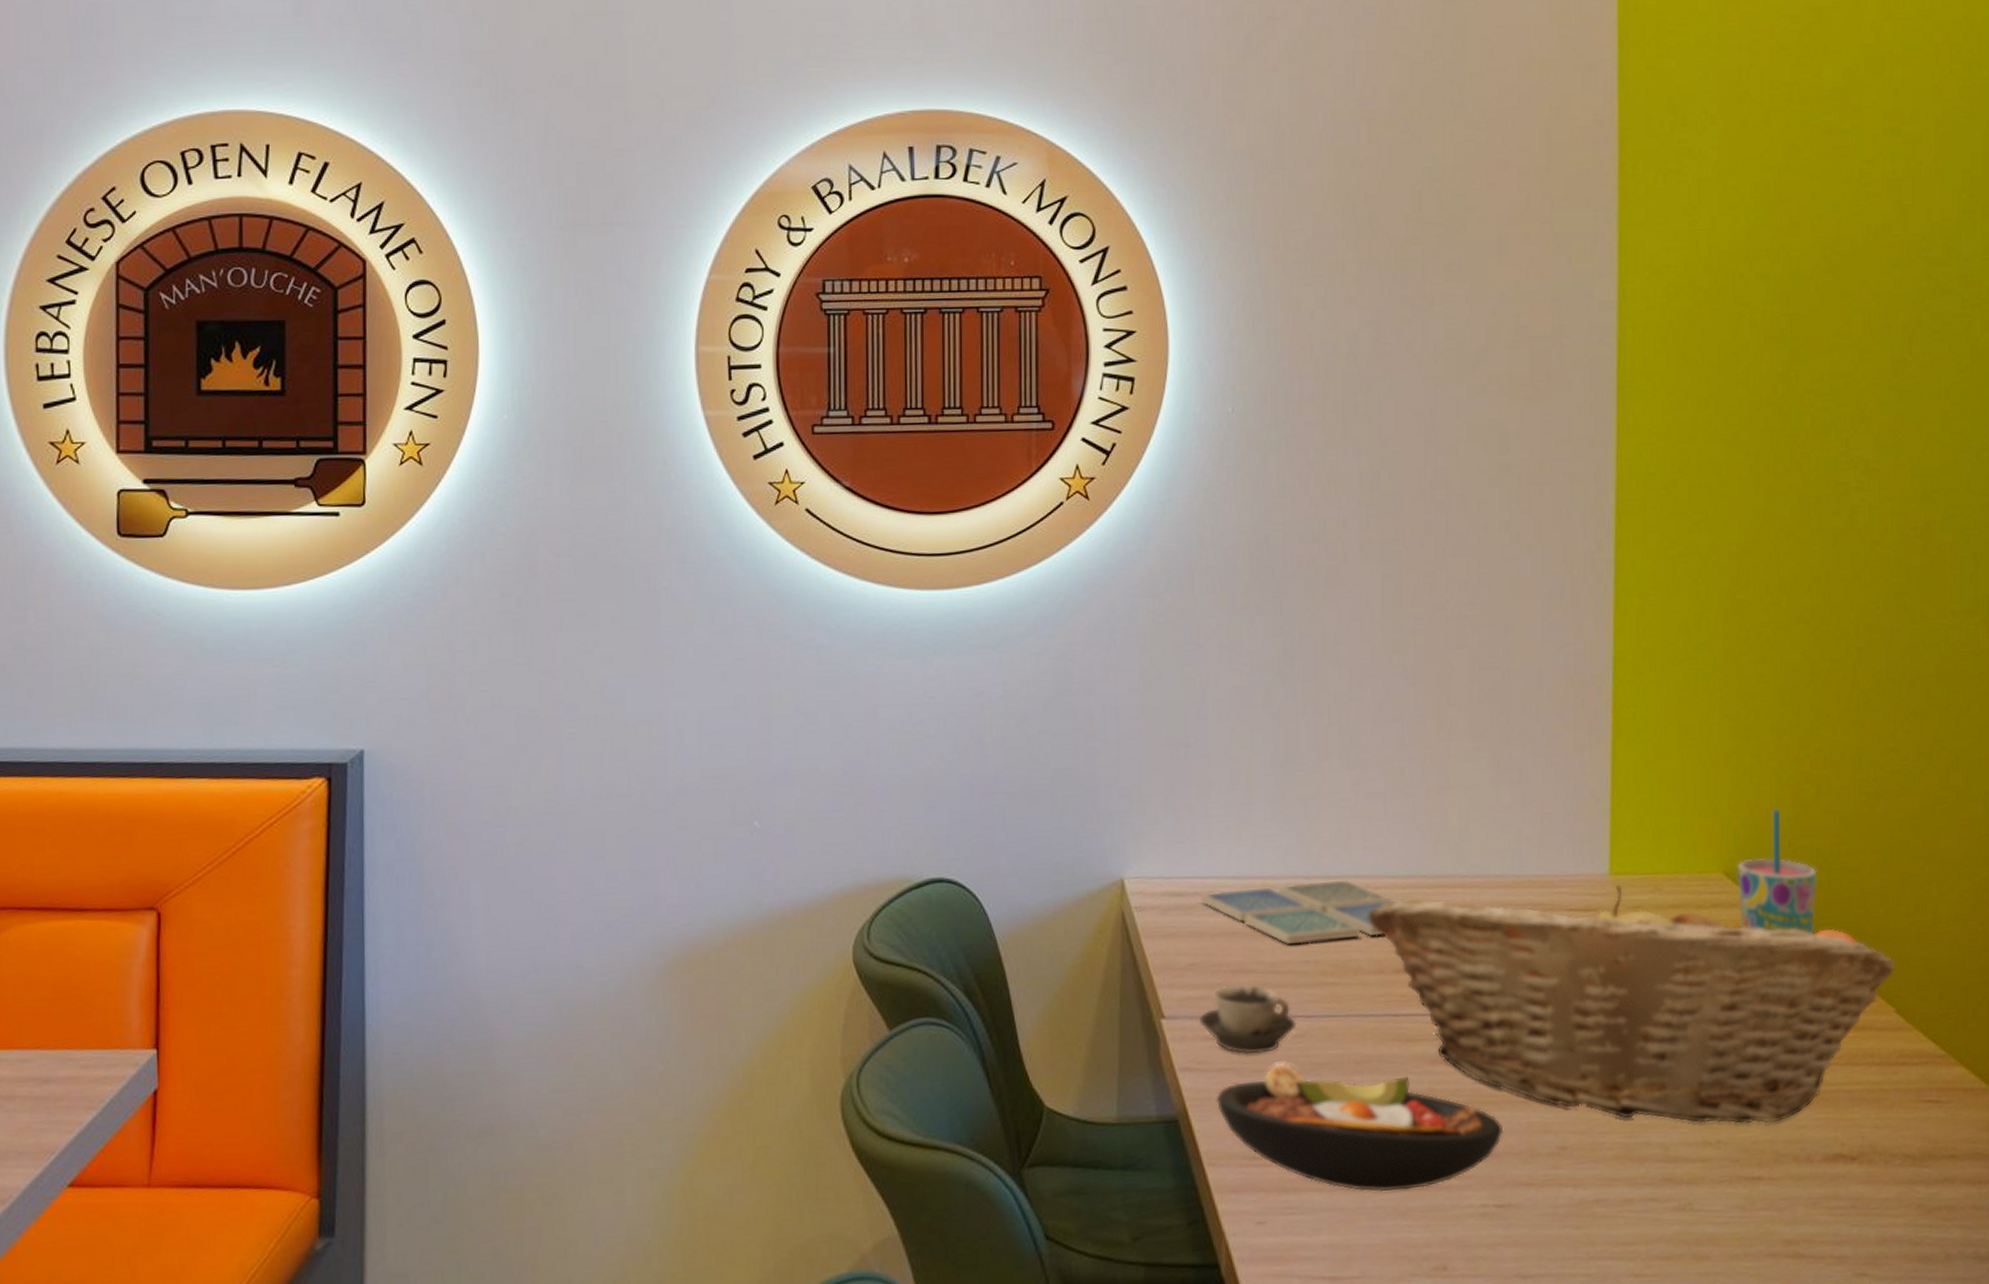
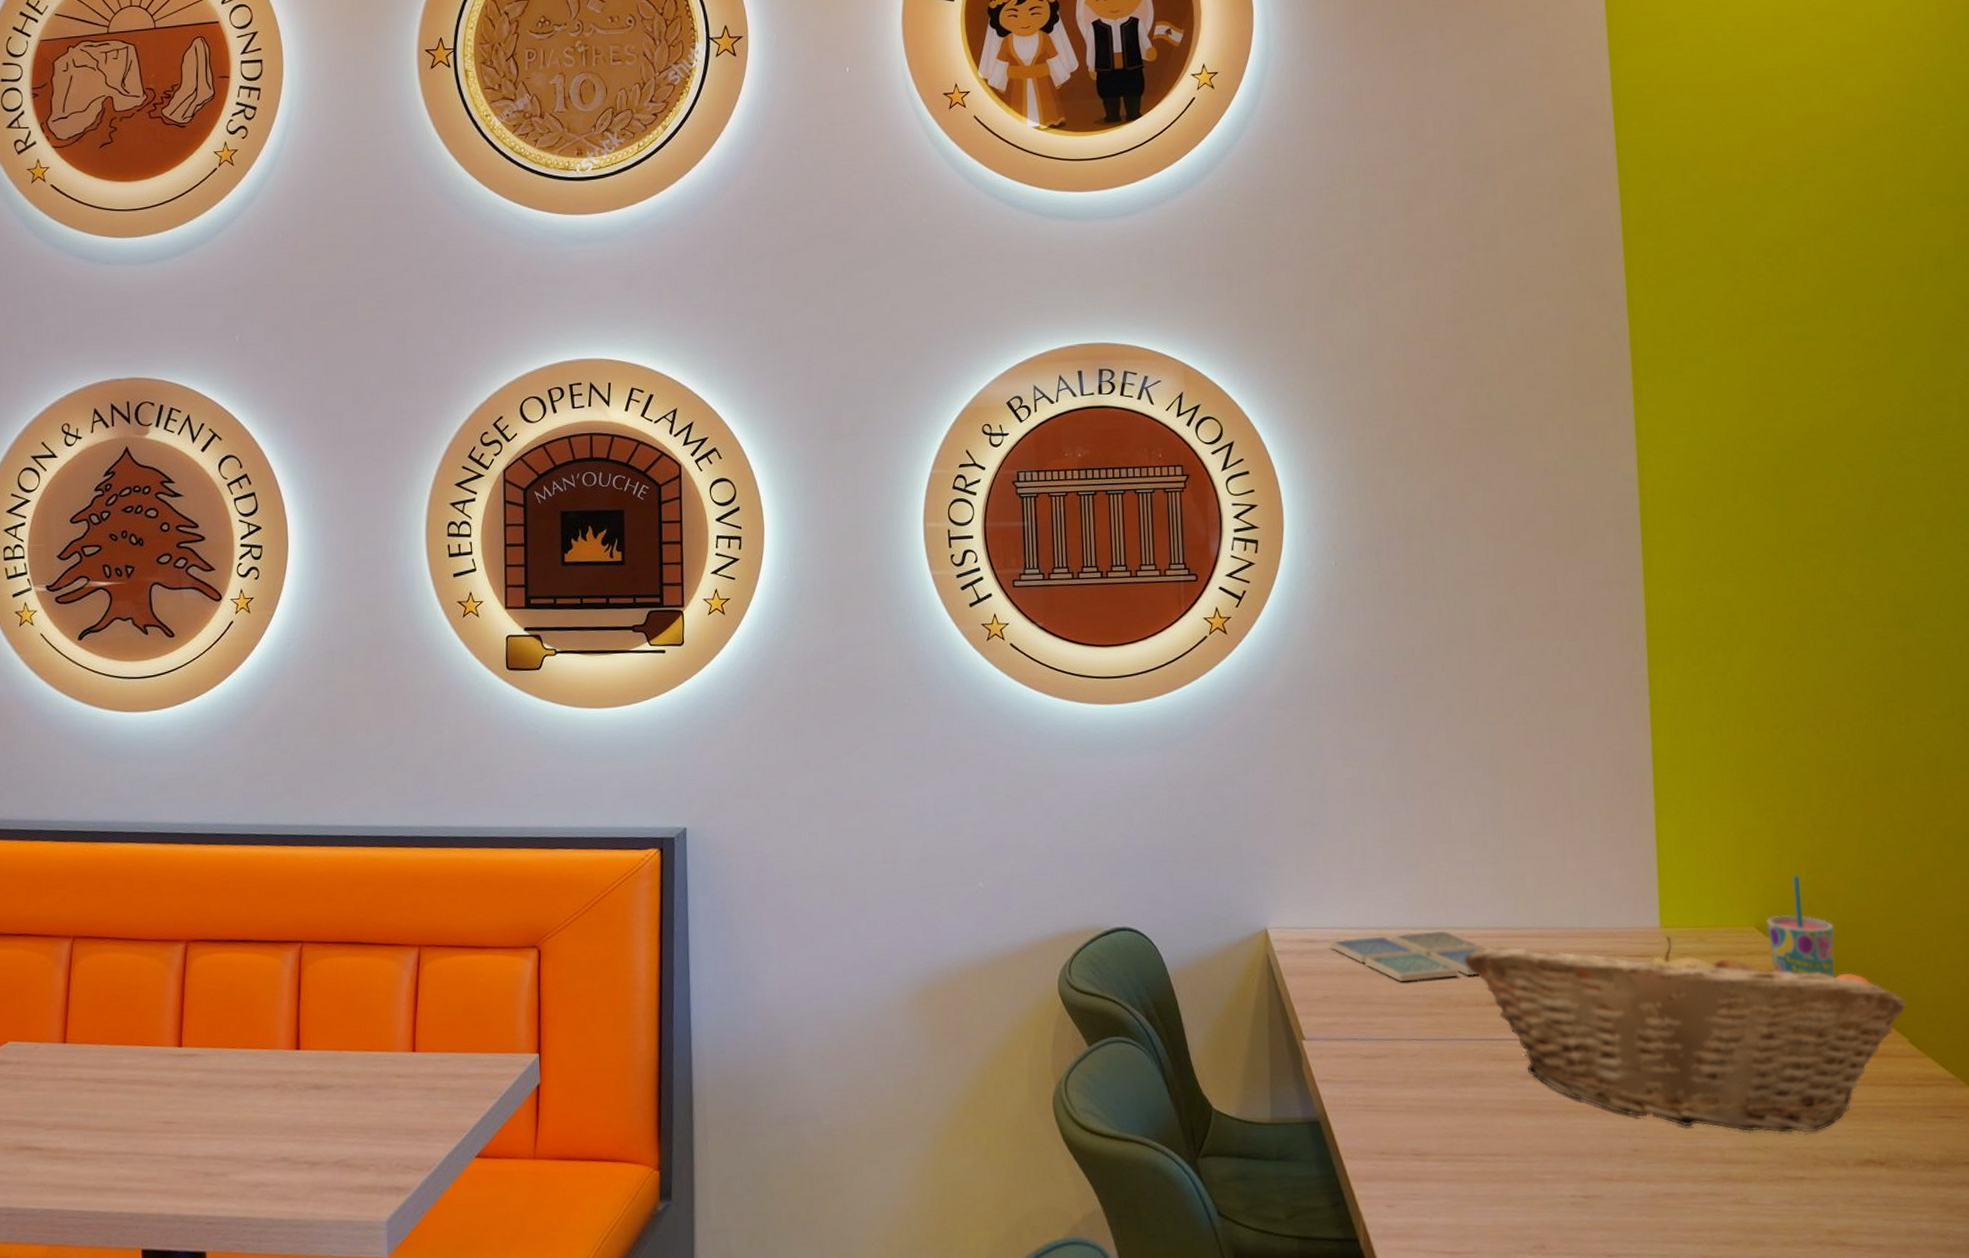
cup: present [1198,984,1297,1055] -> none [1332,1013,1412,1070]
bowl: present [1216,1064,1504,1192] -> none [1349,1077,1586,1183]

